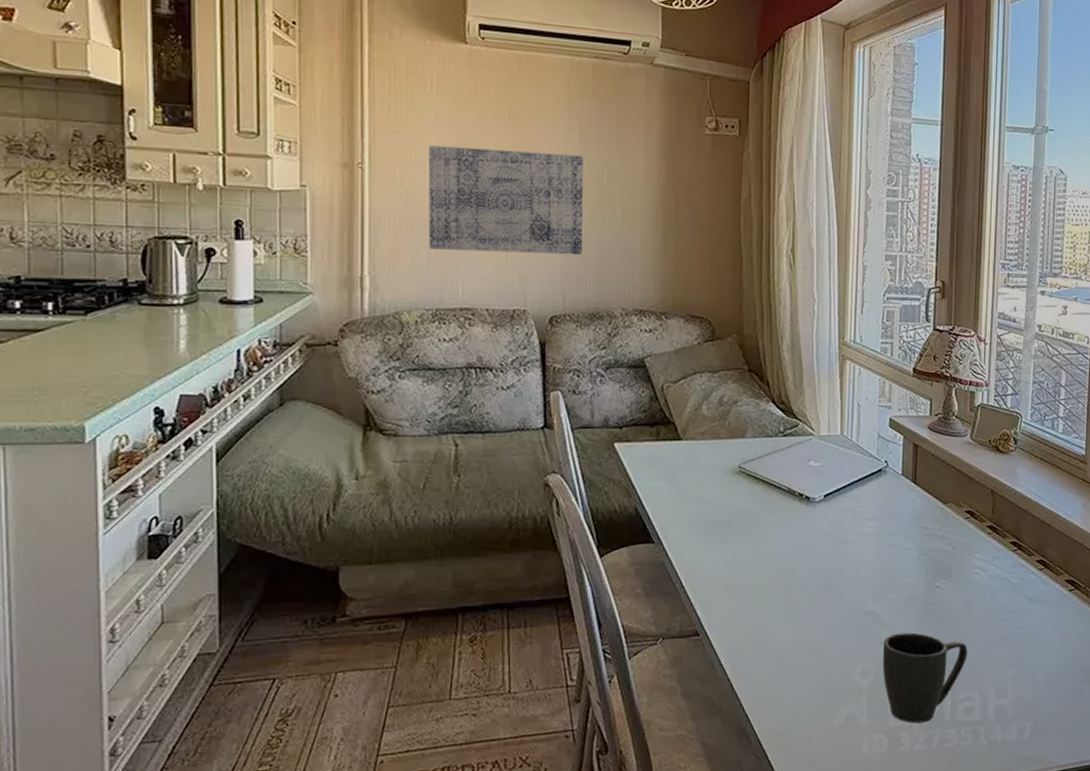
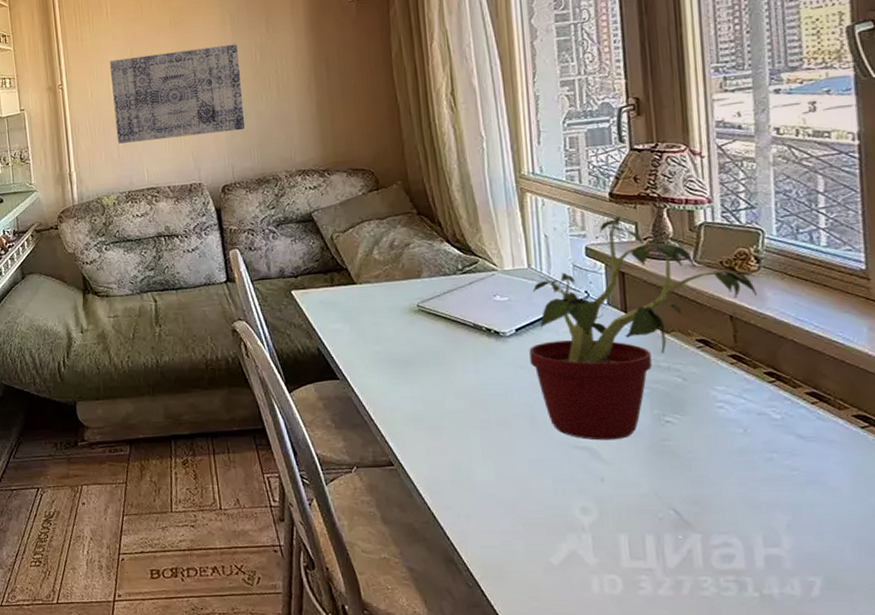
potted plant: none [833,391,1017,605] -> present [529,216,763,441]
mug: present [882,632,967,724] -> none [605,470,719,567]

